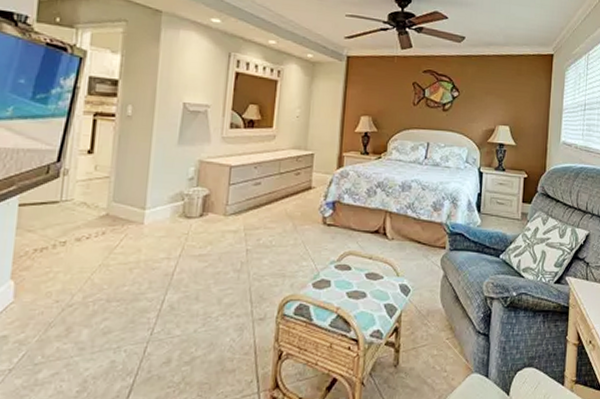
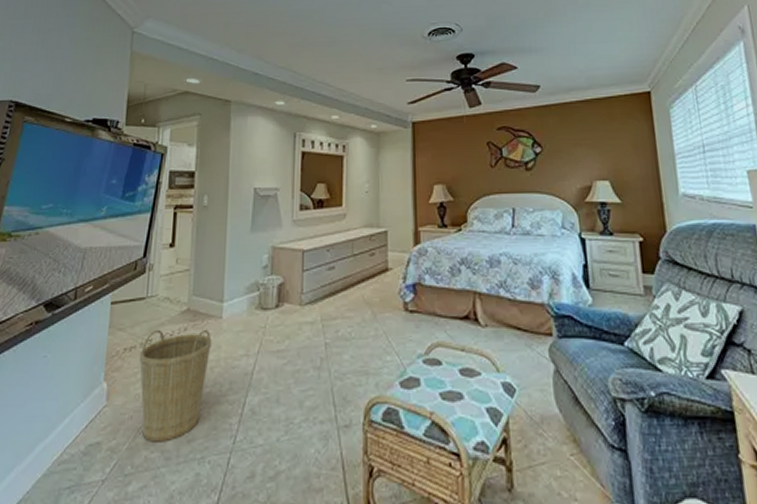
basket: none [51,232,132,335] -> present [138,329,212,442]

